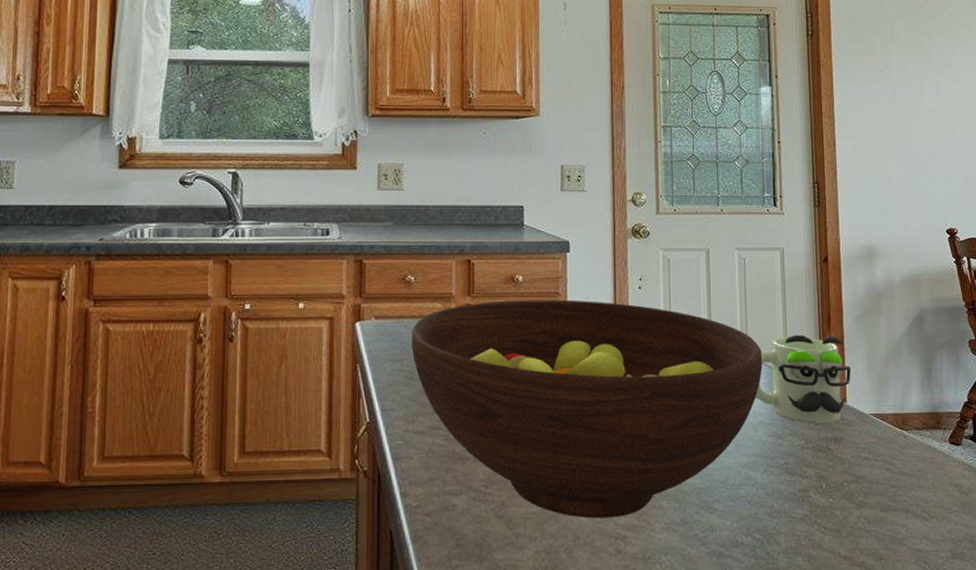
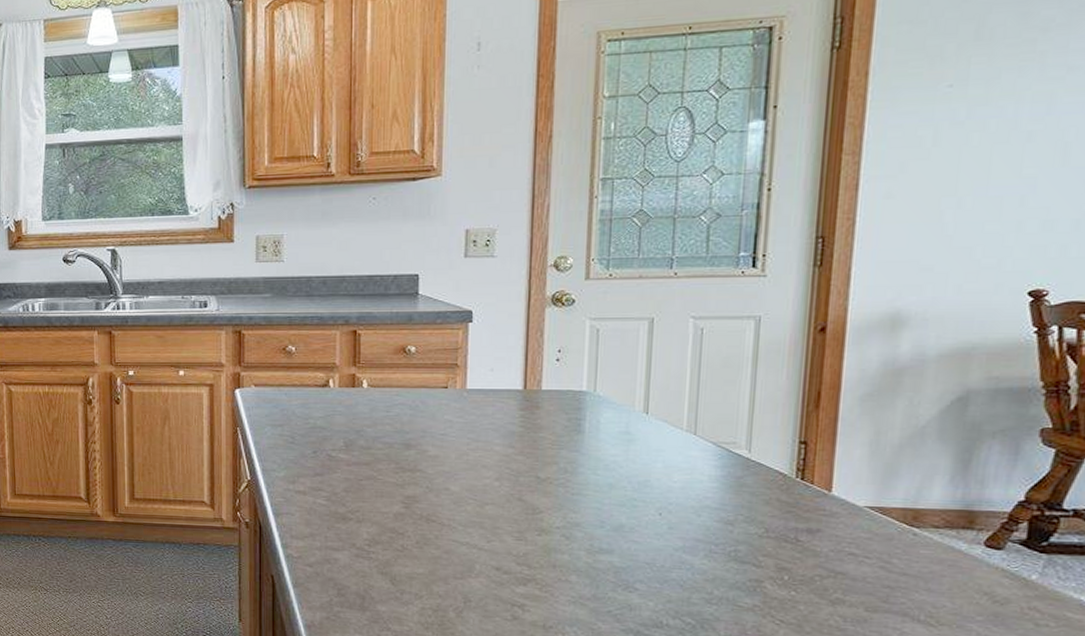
fruit bowl: present [411,300,763,519] -> none [292,371,716,586]
mug: present [756,334,852,425] -> none [701,414,844,515]

